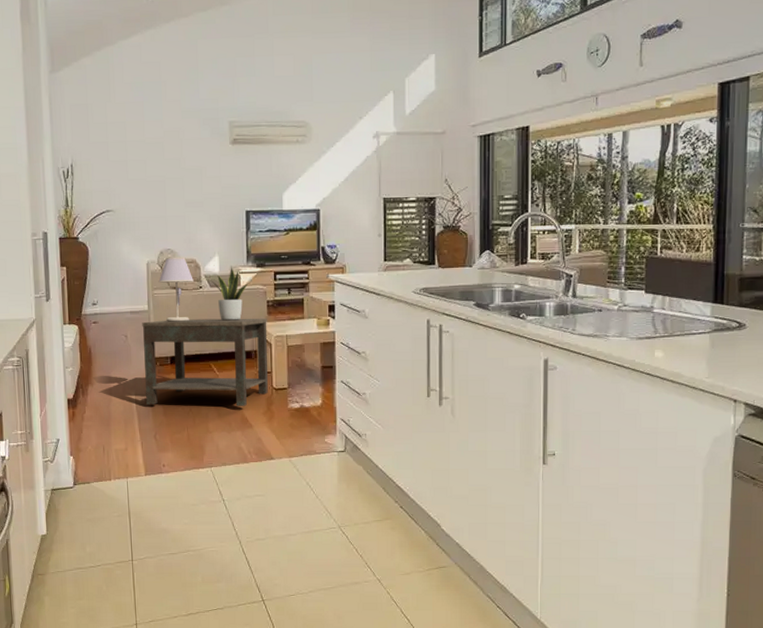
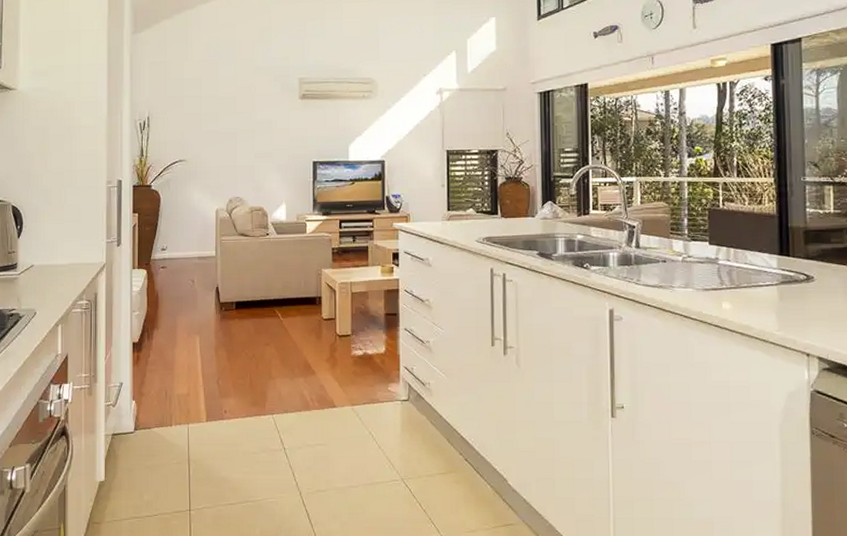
side table: present [142,318,268,406] -> none [209,265,332,352]
table lamp: present [158,256,195,322] -> none [226,204,262,268]
potted plant: present [211,266,249,321] -> none [277,214,314,267]

